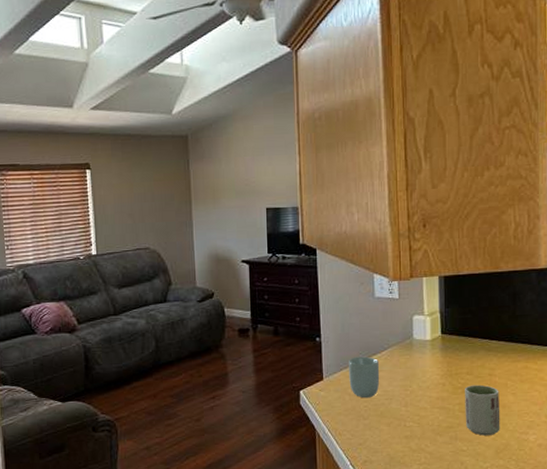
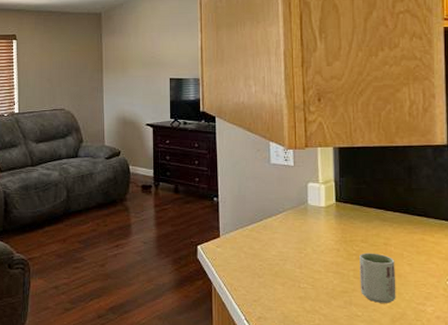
cup: present [349,356,380,398] -> none [245,218,275,258]

